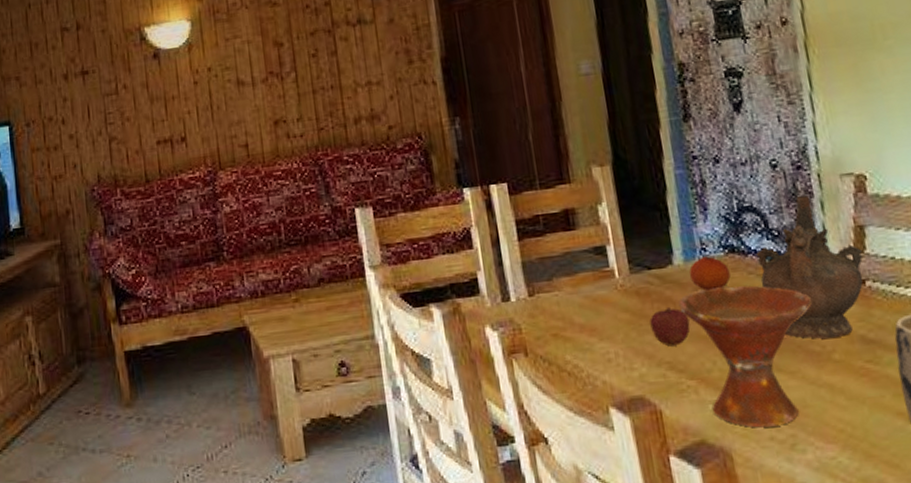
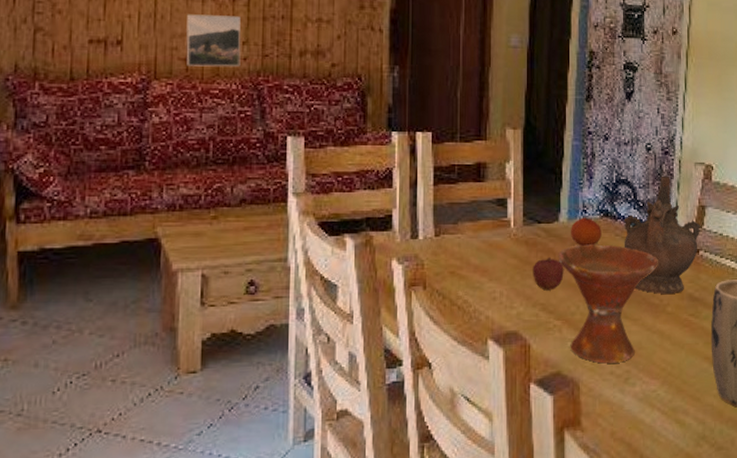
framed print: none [241,94,298,152] -> present [186,14,241,67]

